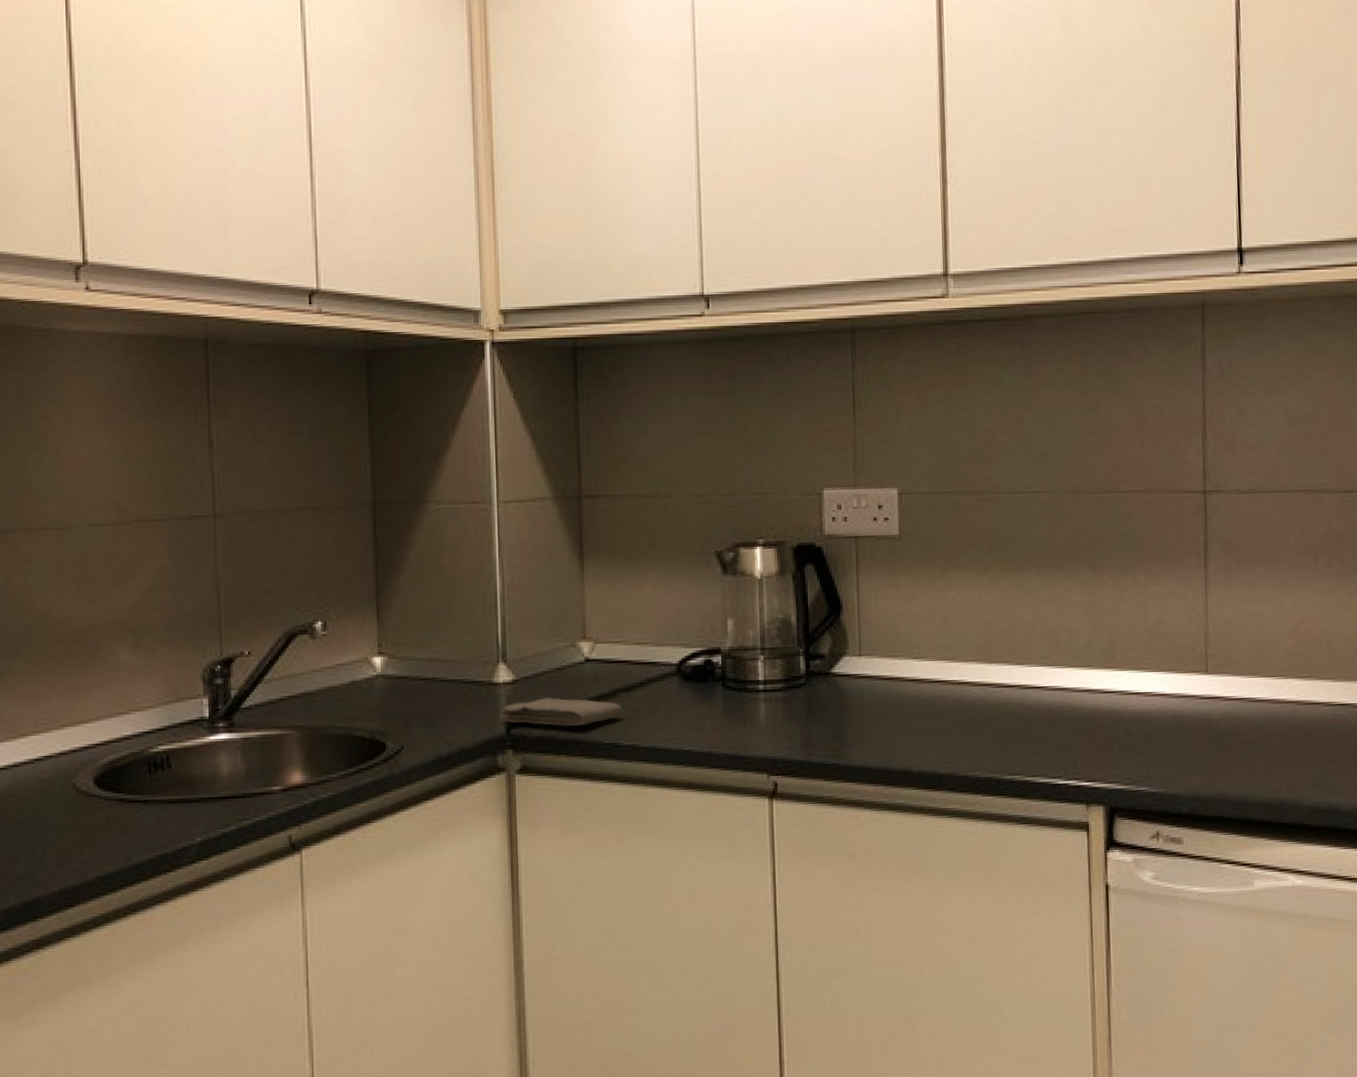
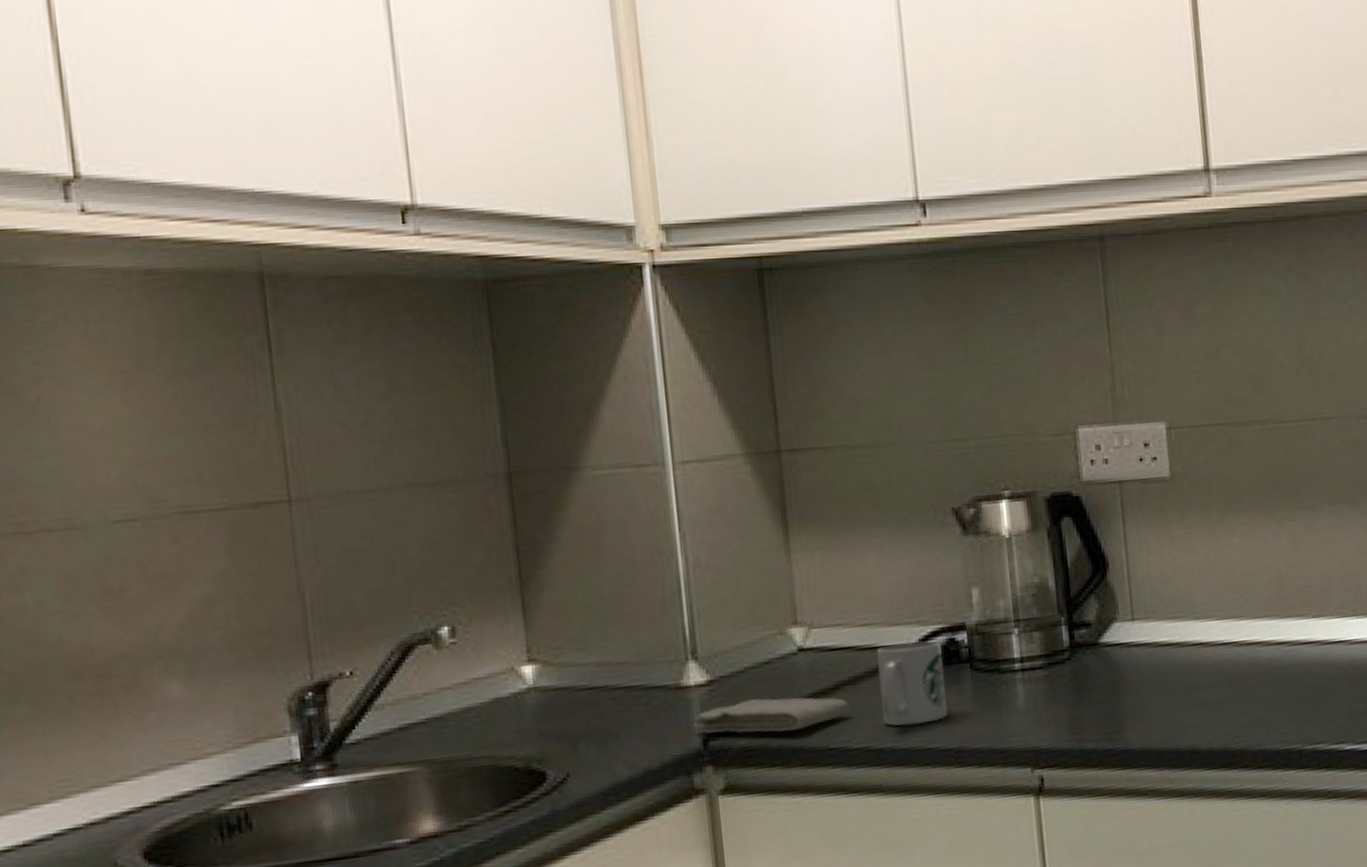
mug: none [647,660,701,730] -> present [876,640,948,726]

